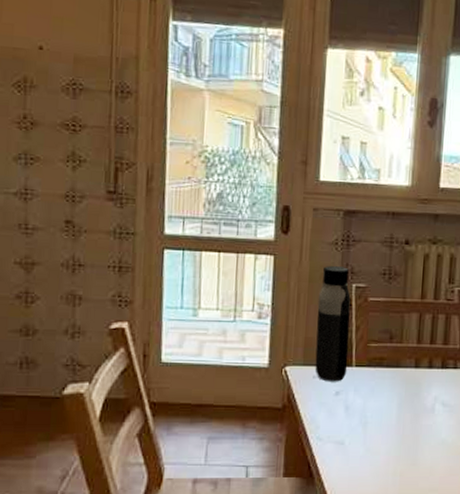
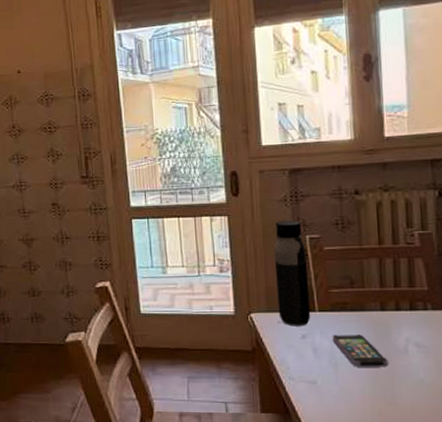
smartphone: none [365,392,416,427] -> present [332,335,389,367]

